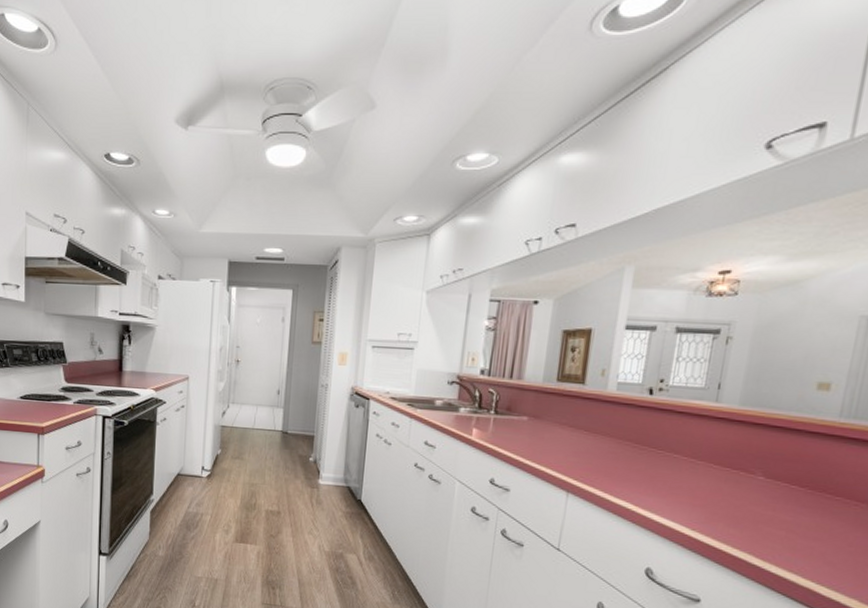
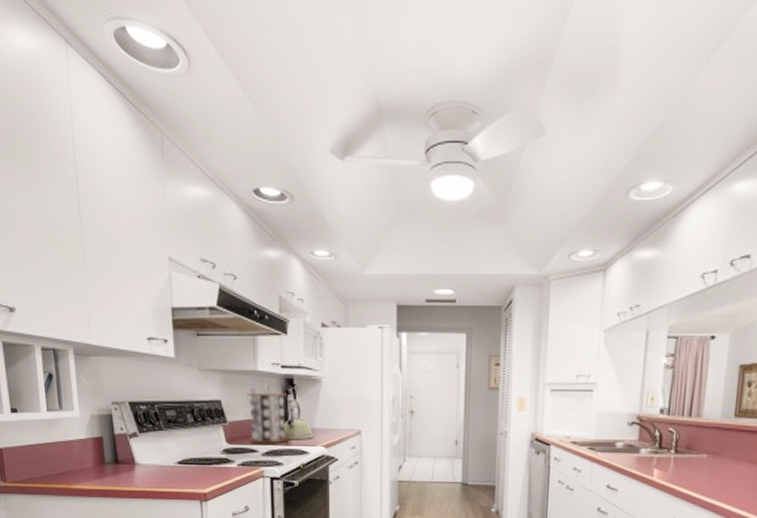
spice rack: none [85,329,122,385] -> present [247,384,289,444]
kettle: none [117,345,145,383] -> present [283,400,314,441]

